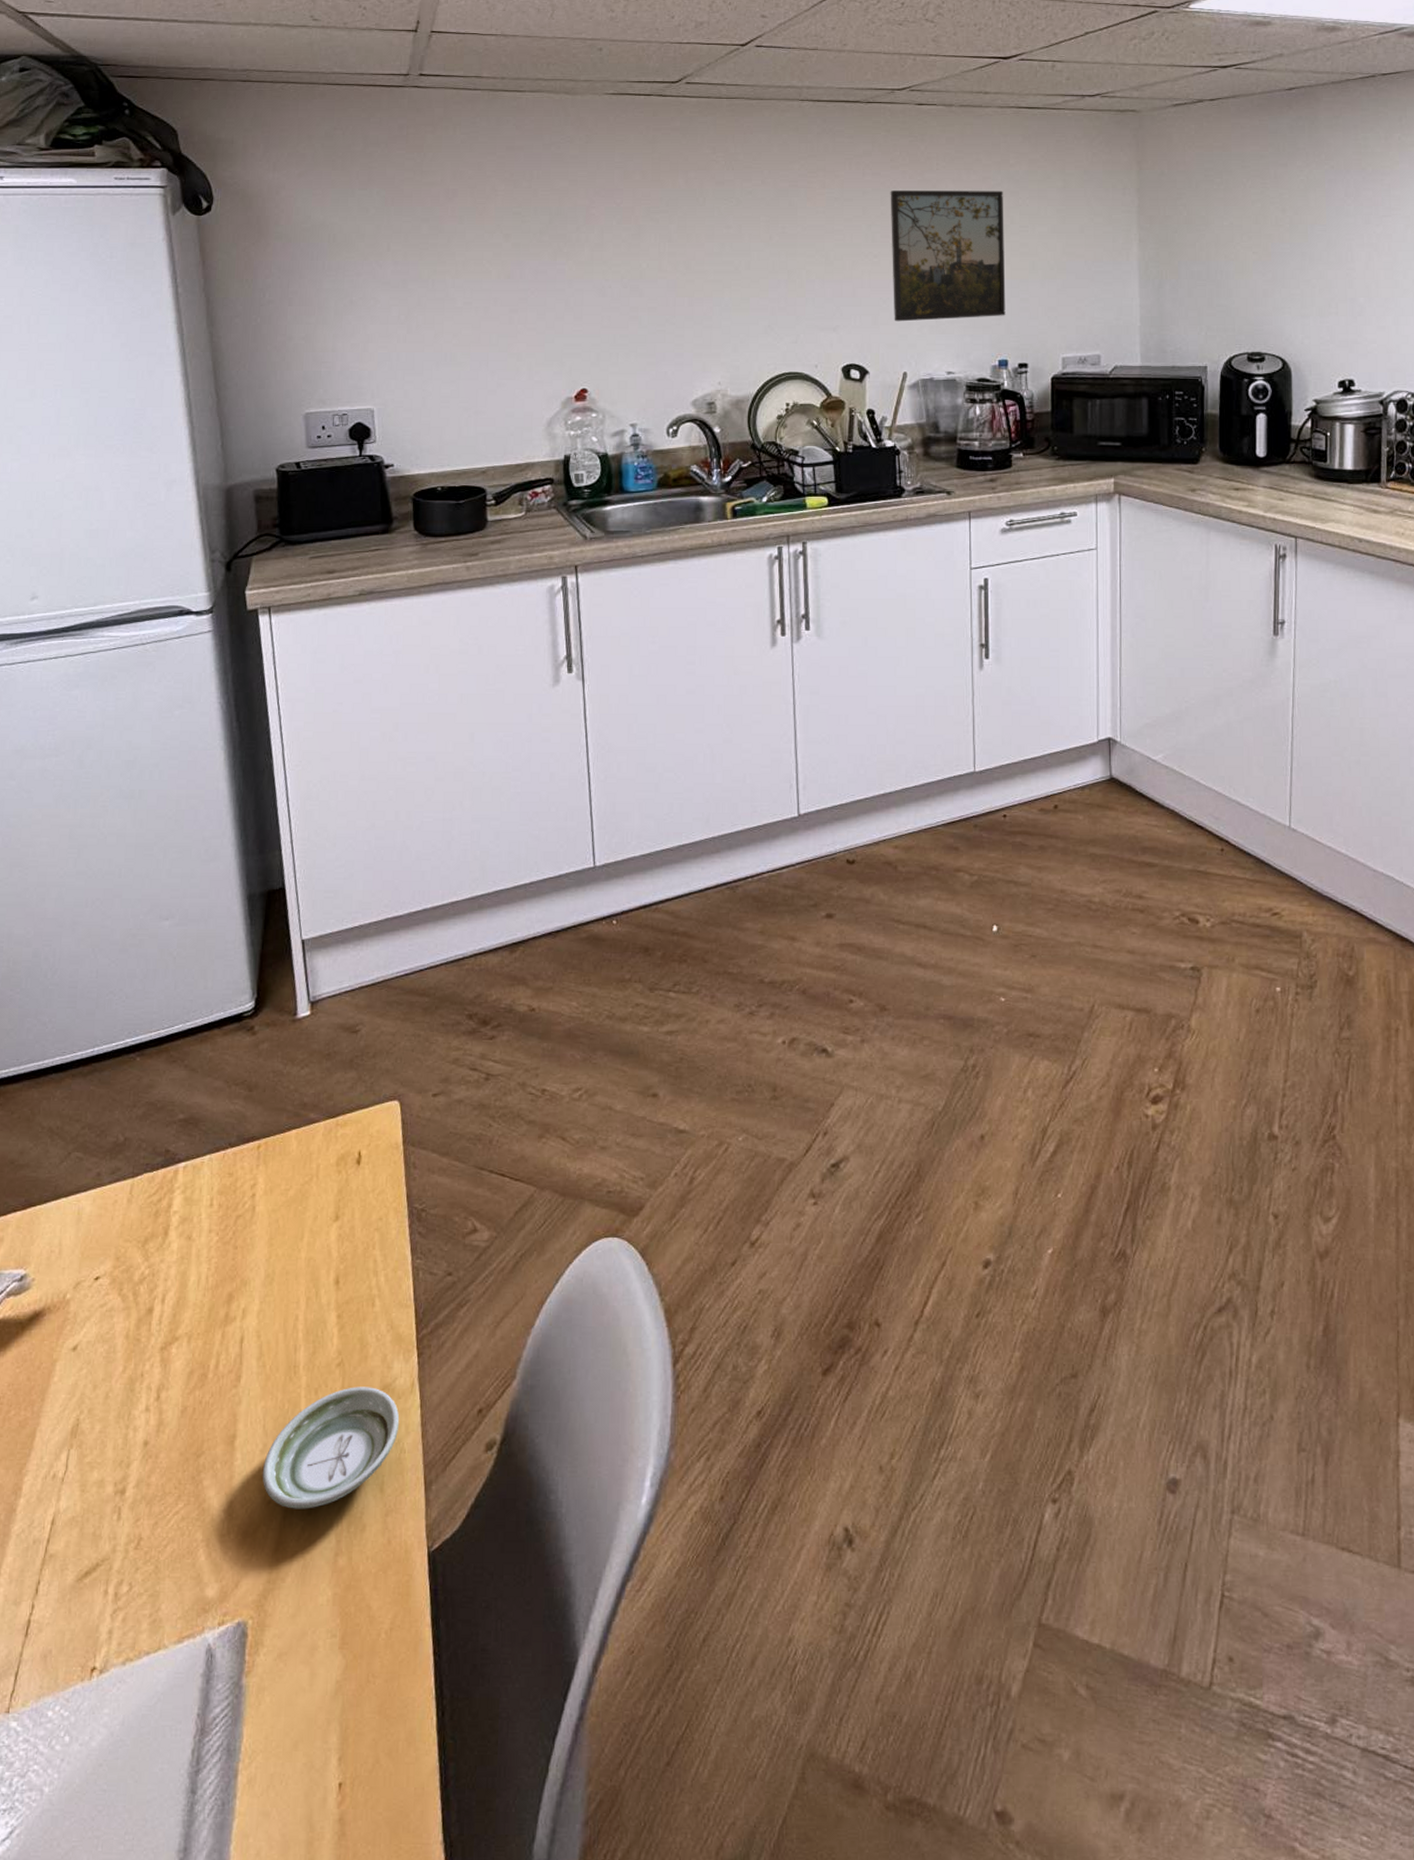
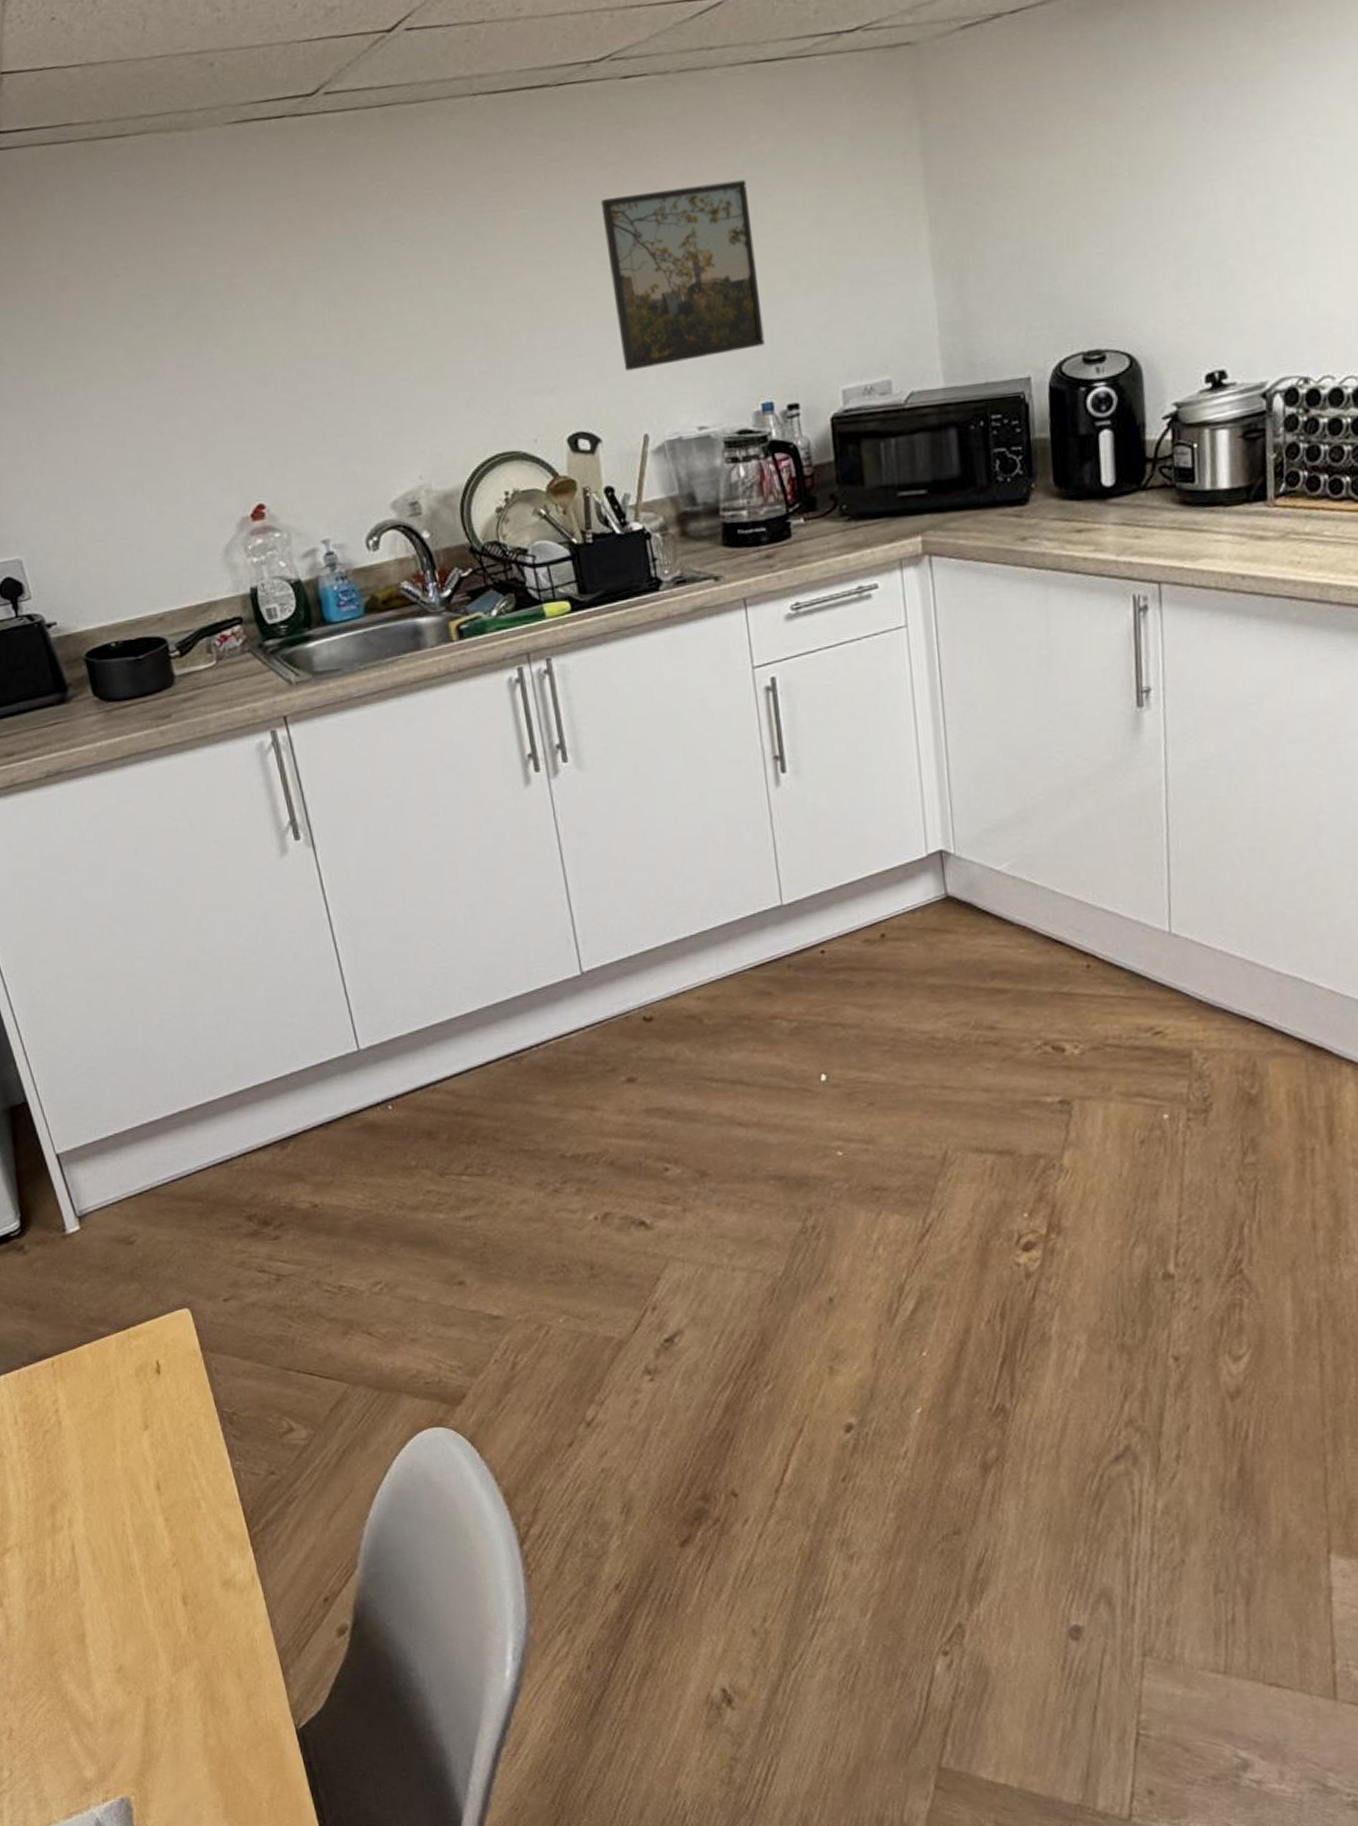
saucer: present [262,1387,400,1509] -> none [117,1583,247,1697]

